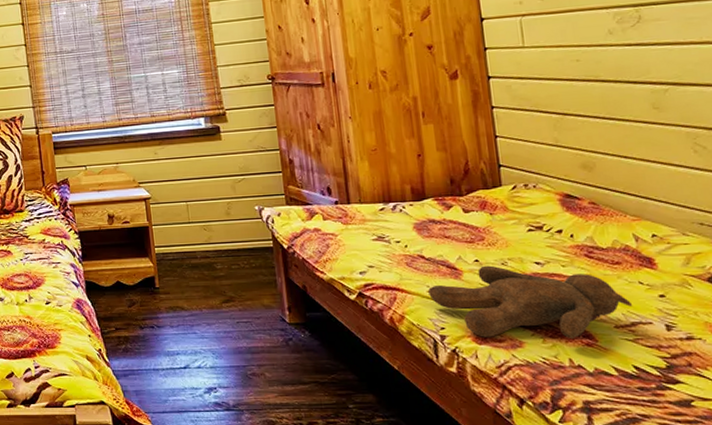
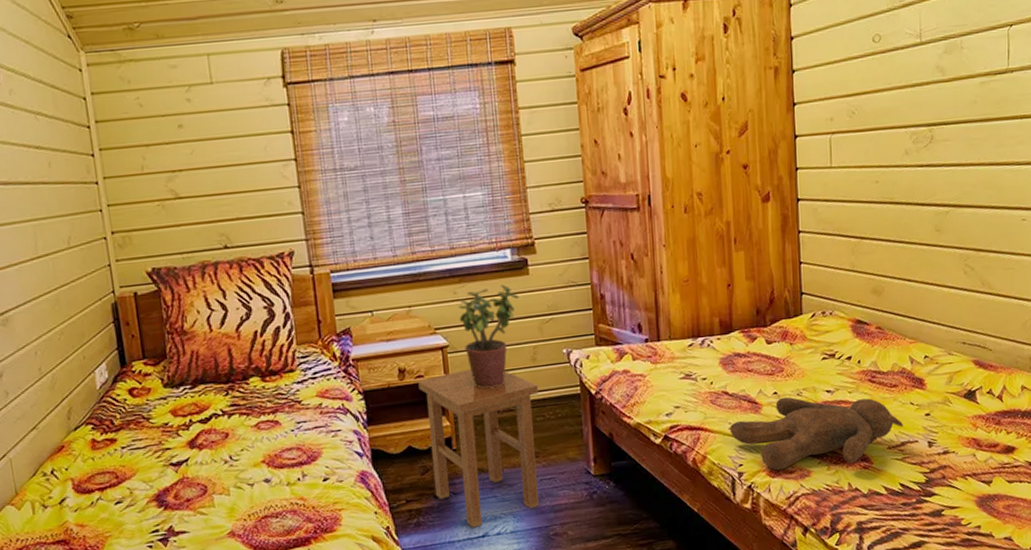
stool: none [125,218,236,359] -> present [418,368,539,528]
potted plant: none [158,147,213,237] -> present [458,284,519,389]

